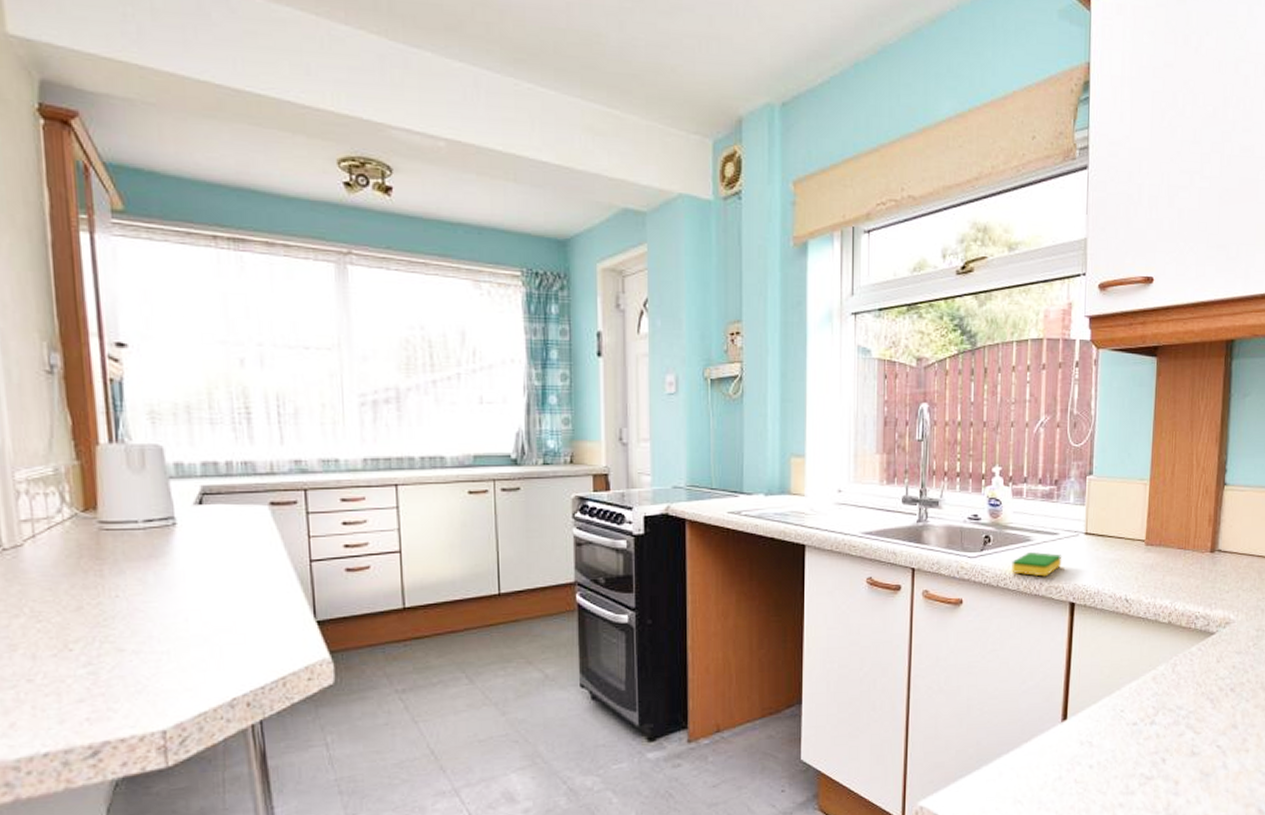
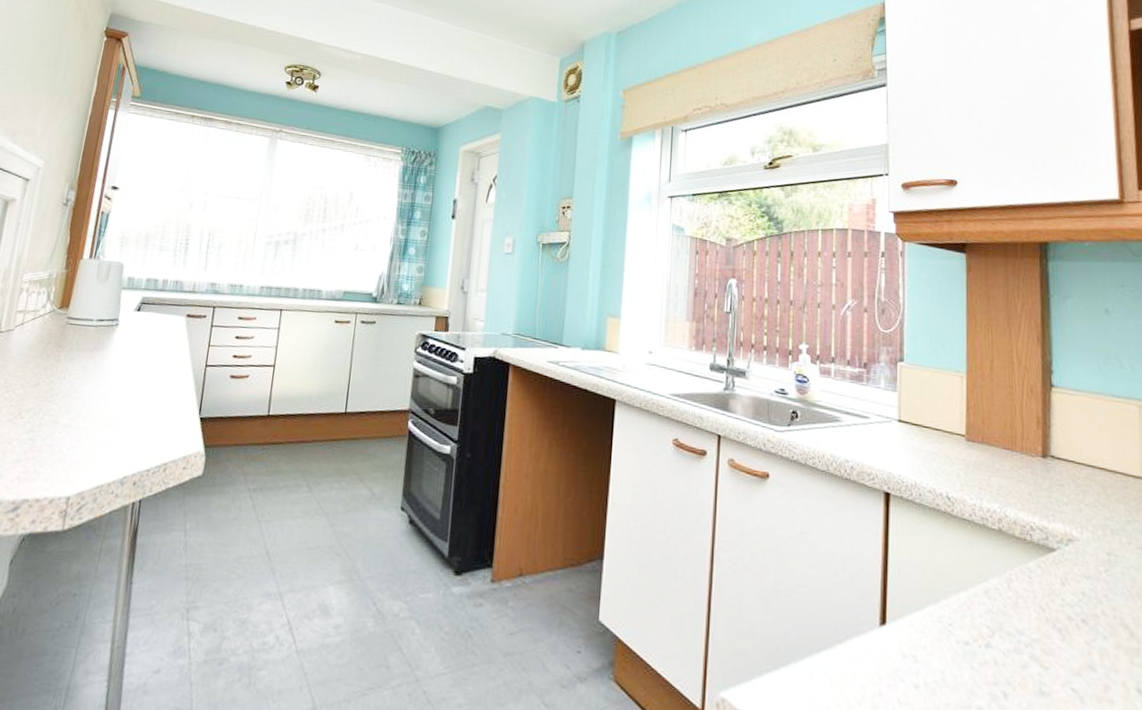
dish sponge: present [1012,551,1062,577] -> none [820,432,874,461]

